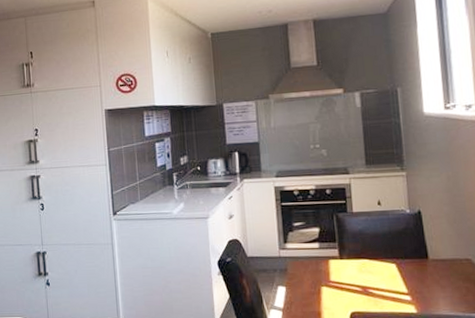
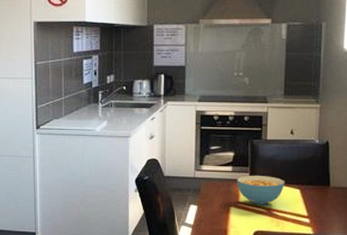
cereal bowl: none [325,251,379,283] -> present [237,176,285,205]

